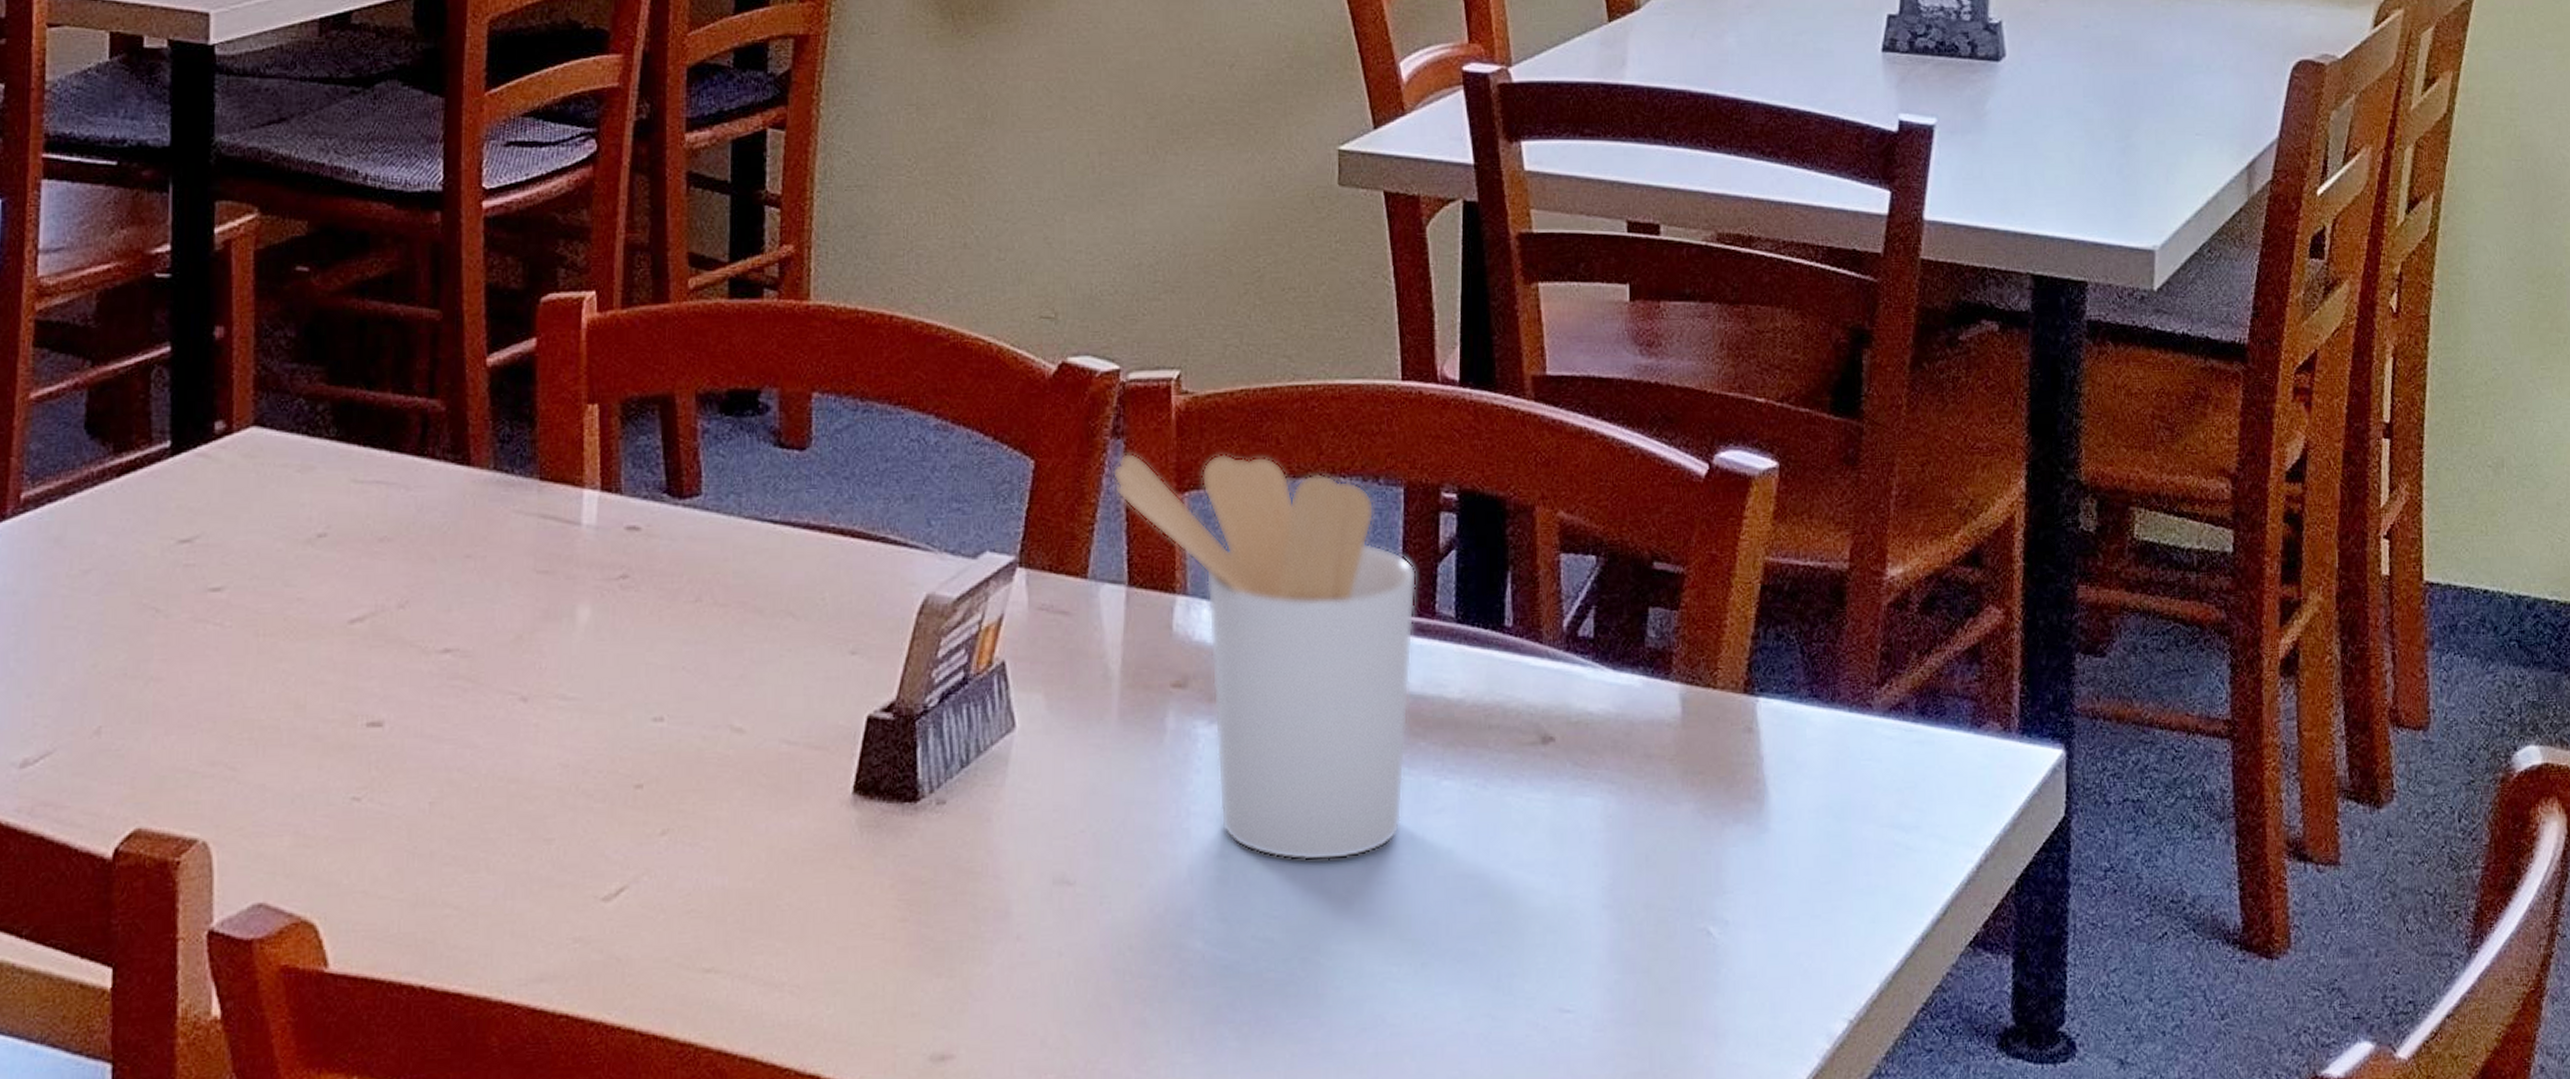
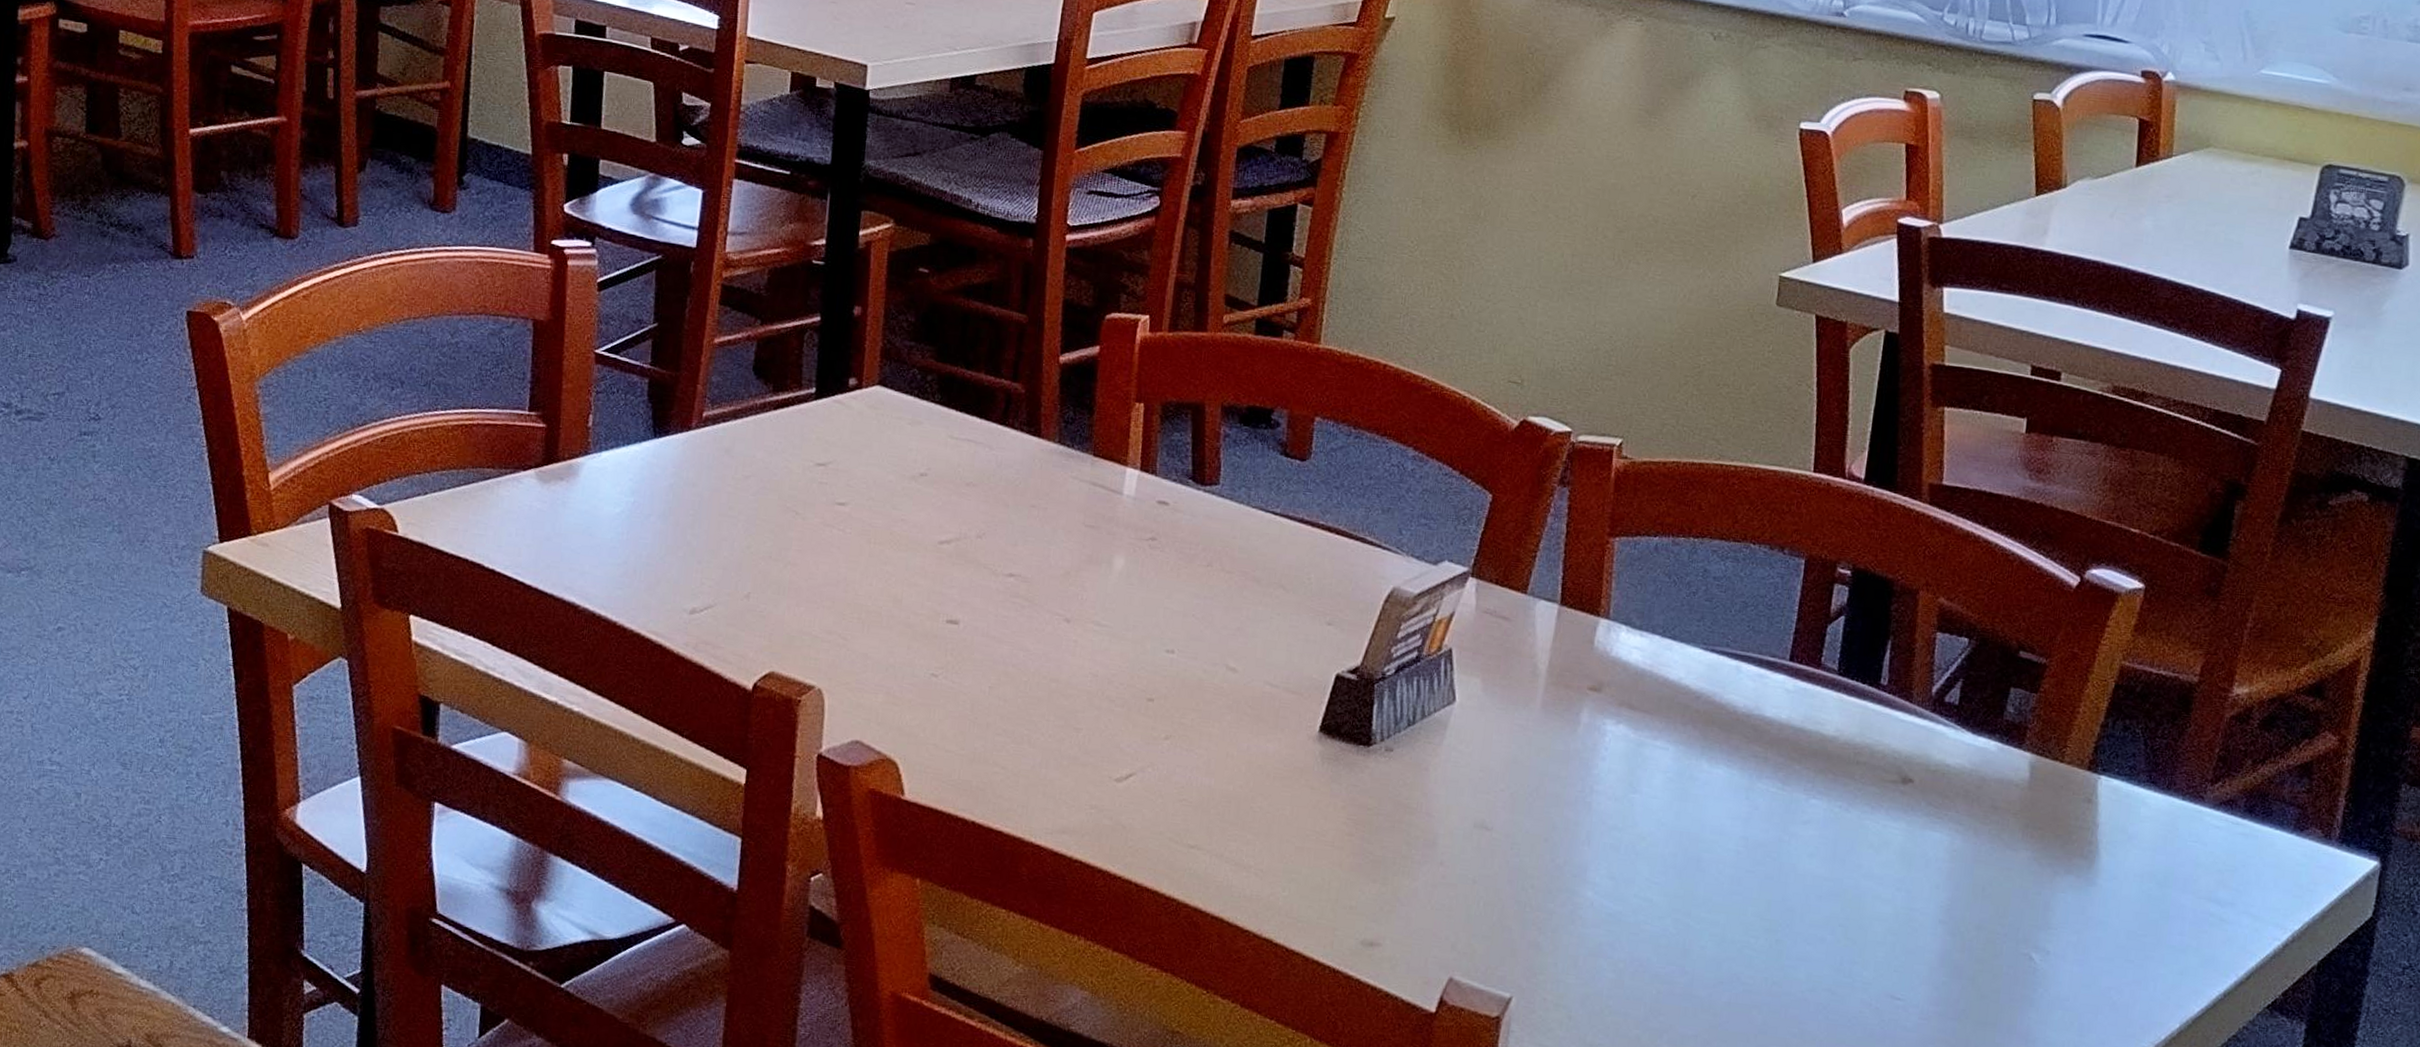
utensil holder: present [1112,452,1417,861] -> none [1556,499,1809,848]

